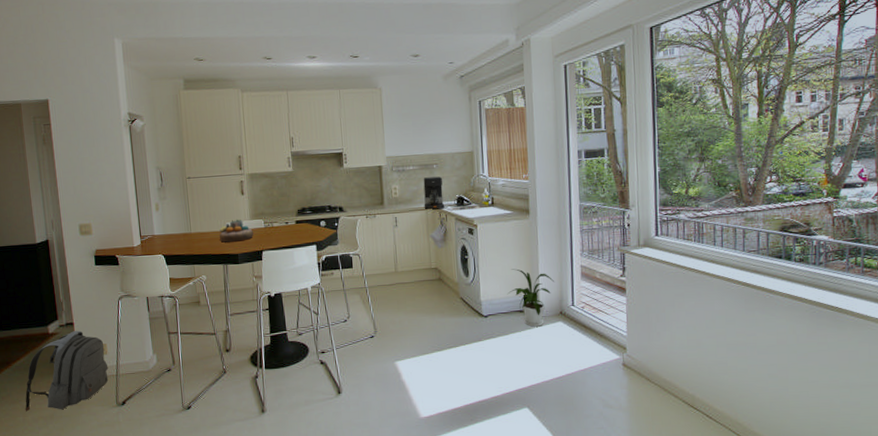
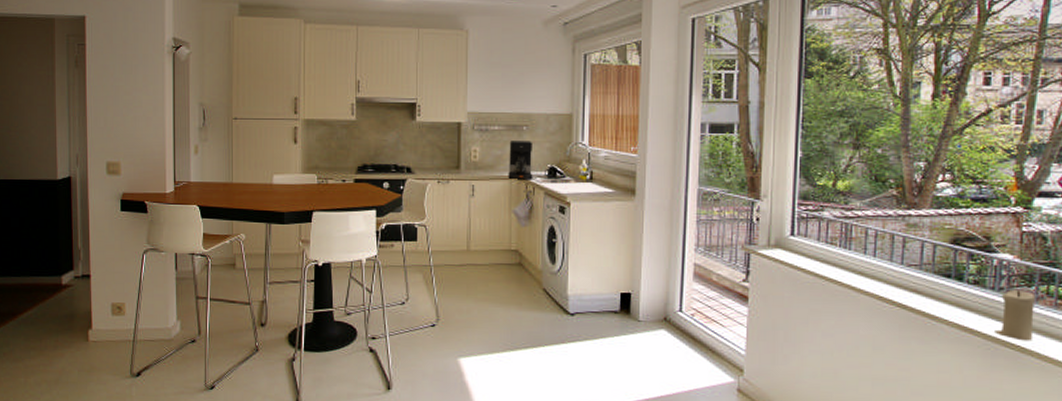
backpack: present [25,331,109,412] -> none [27,285,125,375]
decorative bowl: present [219,219,253,243] -> none [265,171,304,198]
house plant: present [507,269,554,327] -> none [600,260,659,333]
candle: none [818,263,848,303] -> present [995,290,1036,341]

